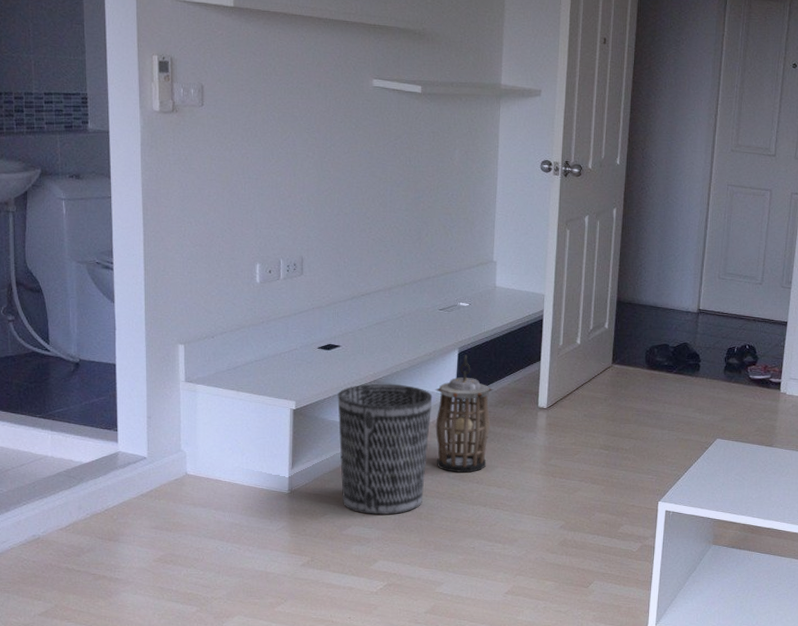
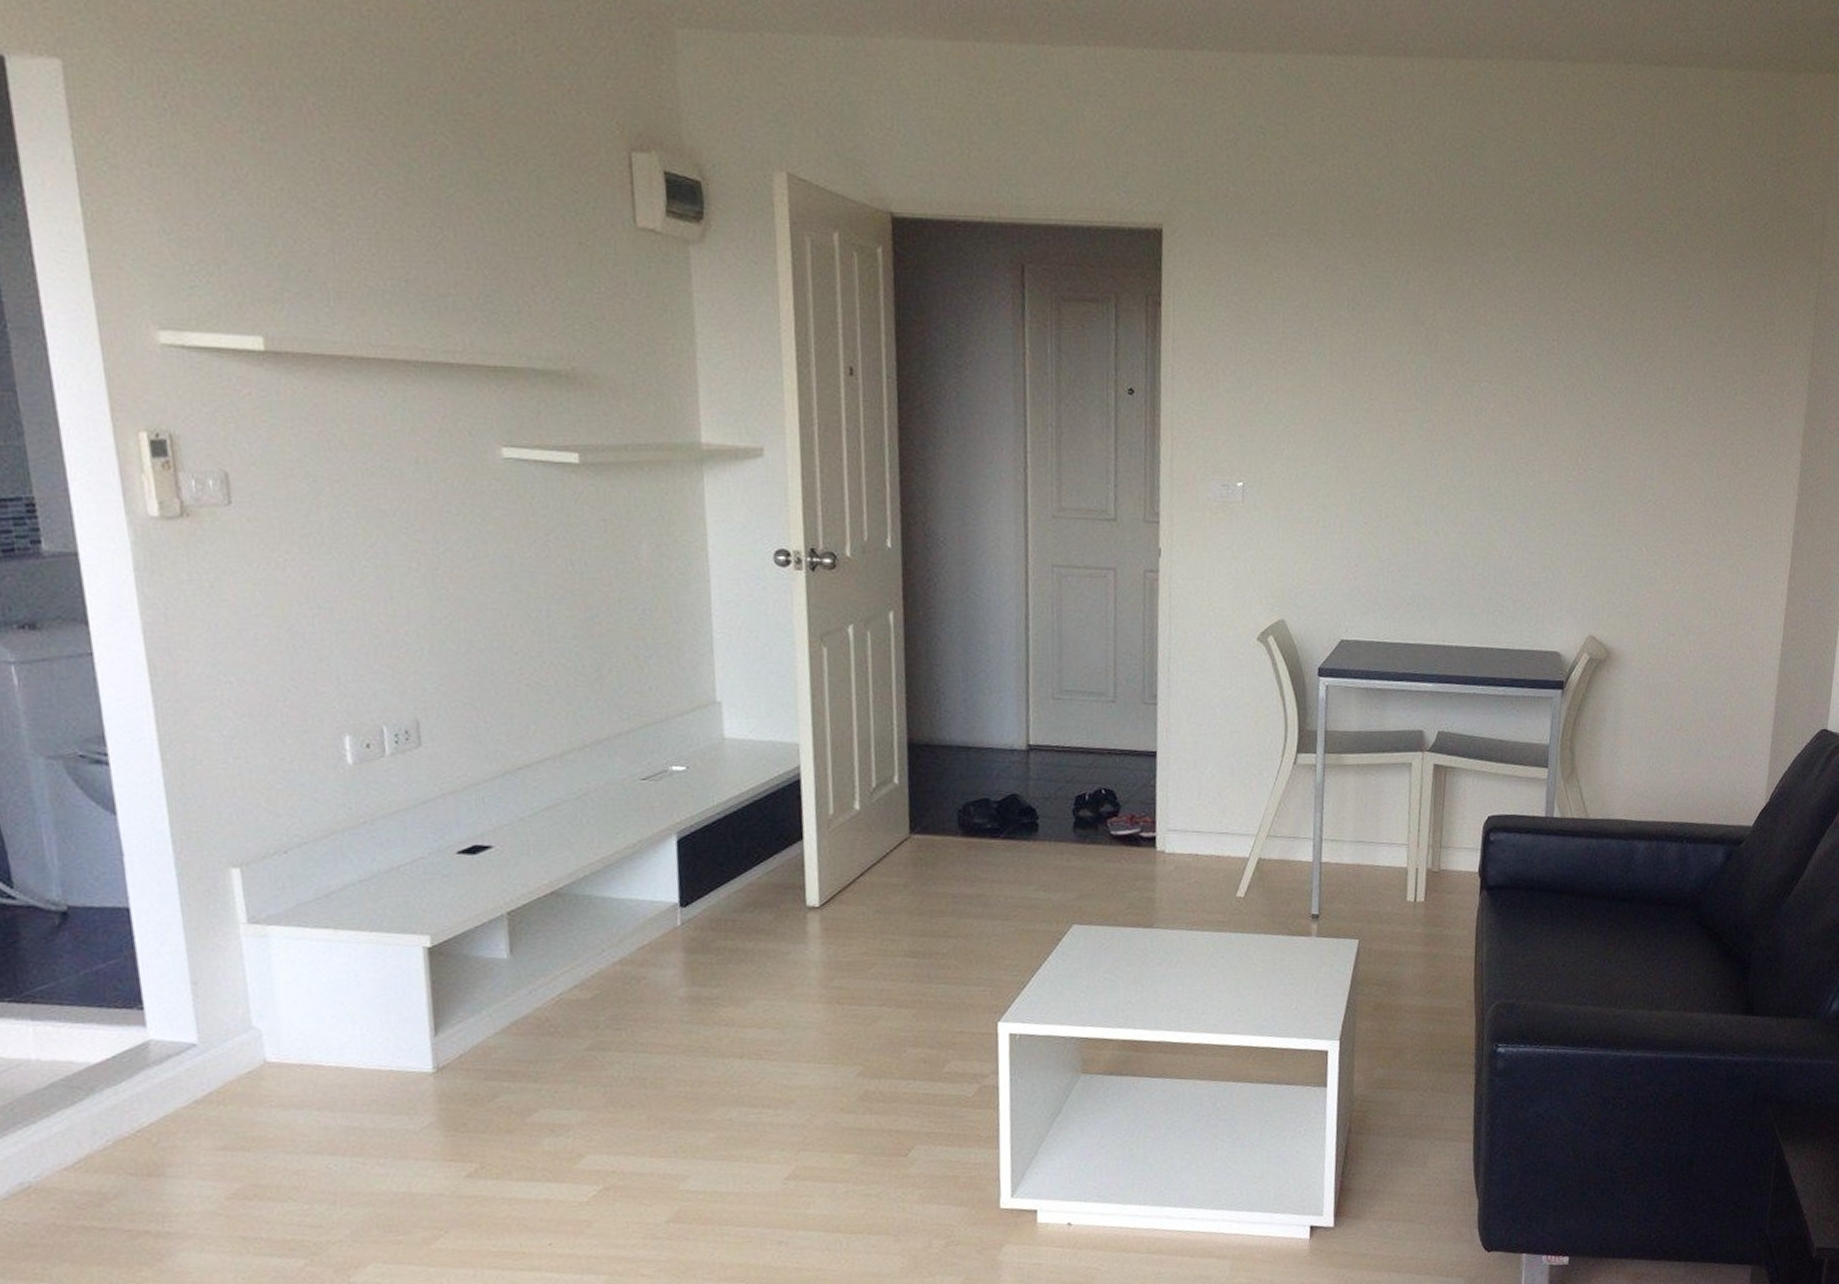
wastebasket: present [337,383,433,515] -> none [495,894,646,1090]
lantern: present [435,354,494,473] -> none [647,841,738,1014]

